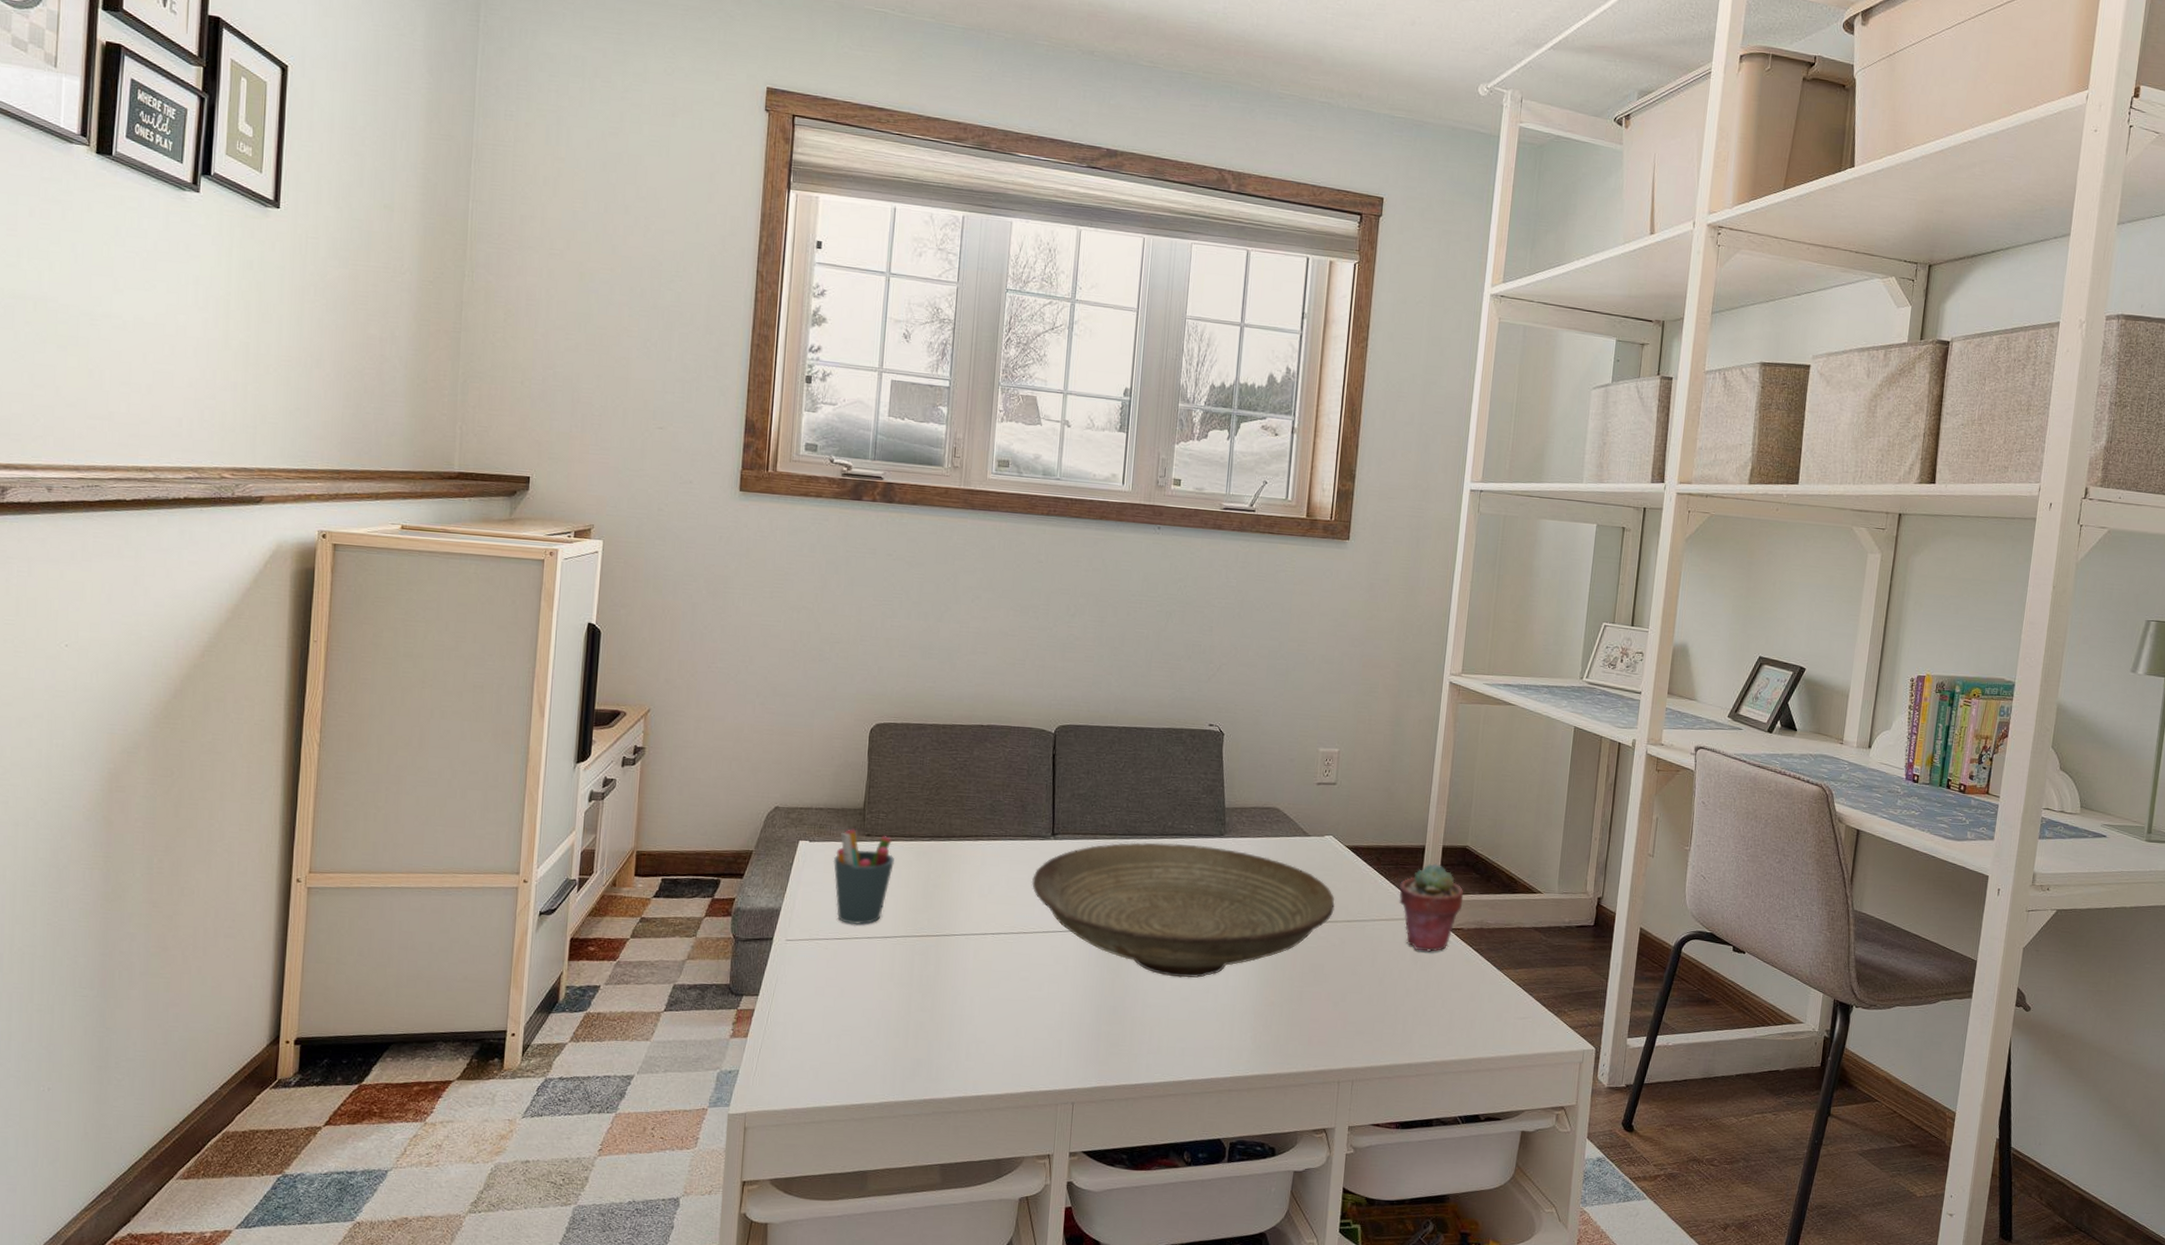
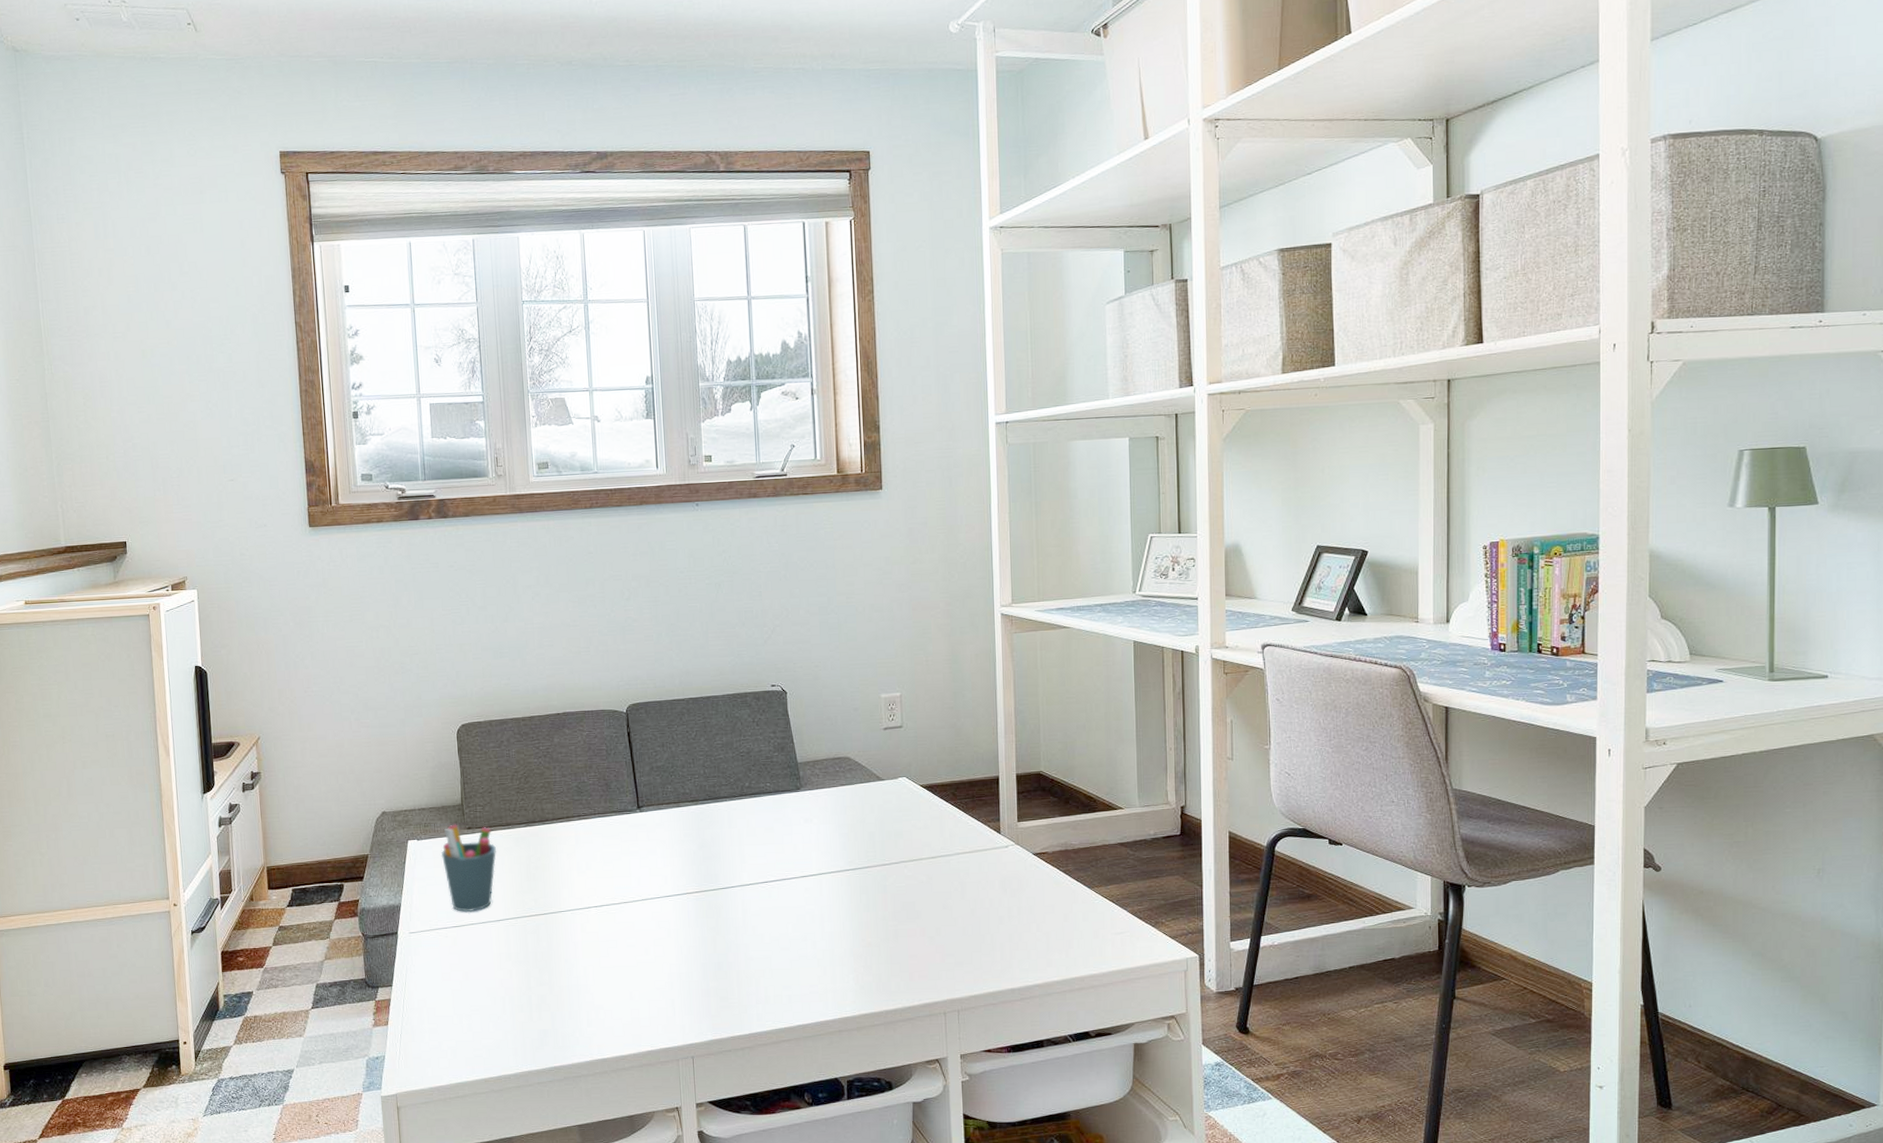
decorative bowl: present [1031,842,1335,978] -> none [624,801,917,929]
potted succulent: present [1399,863,1464,952] -> none [979,792,1044,879]

